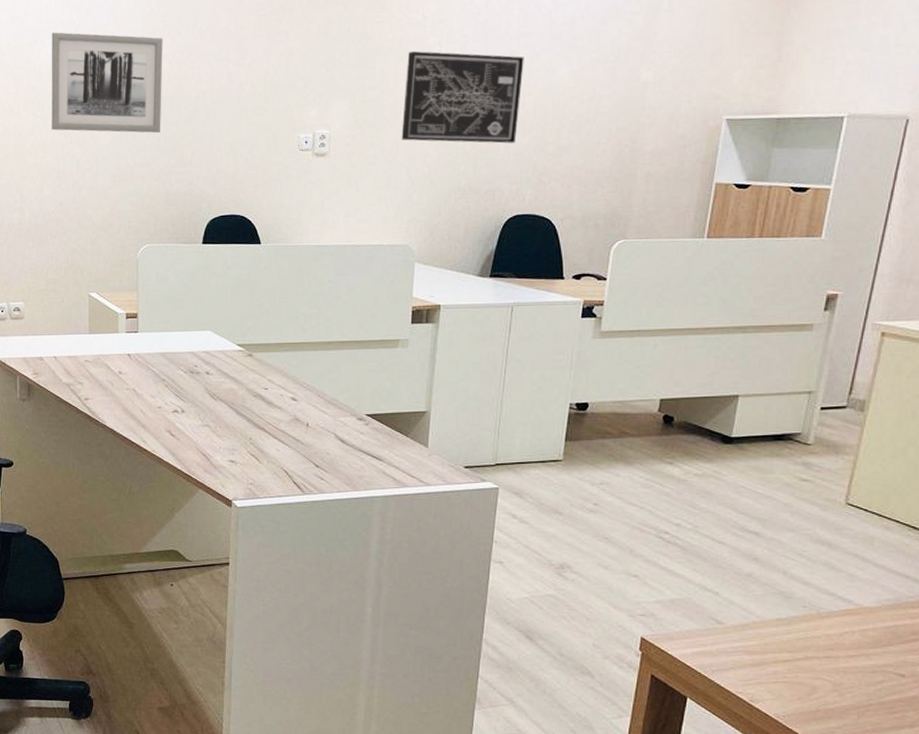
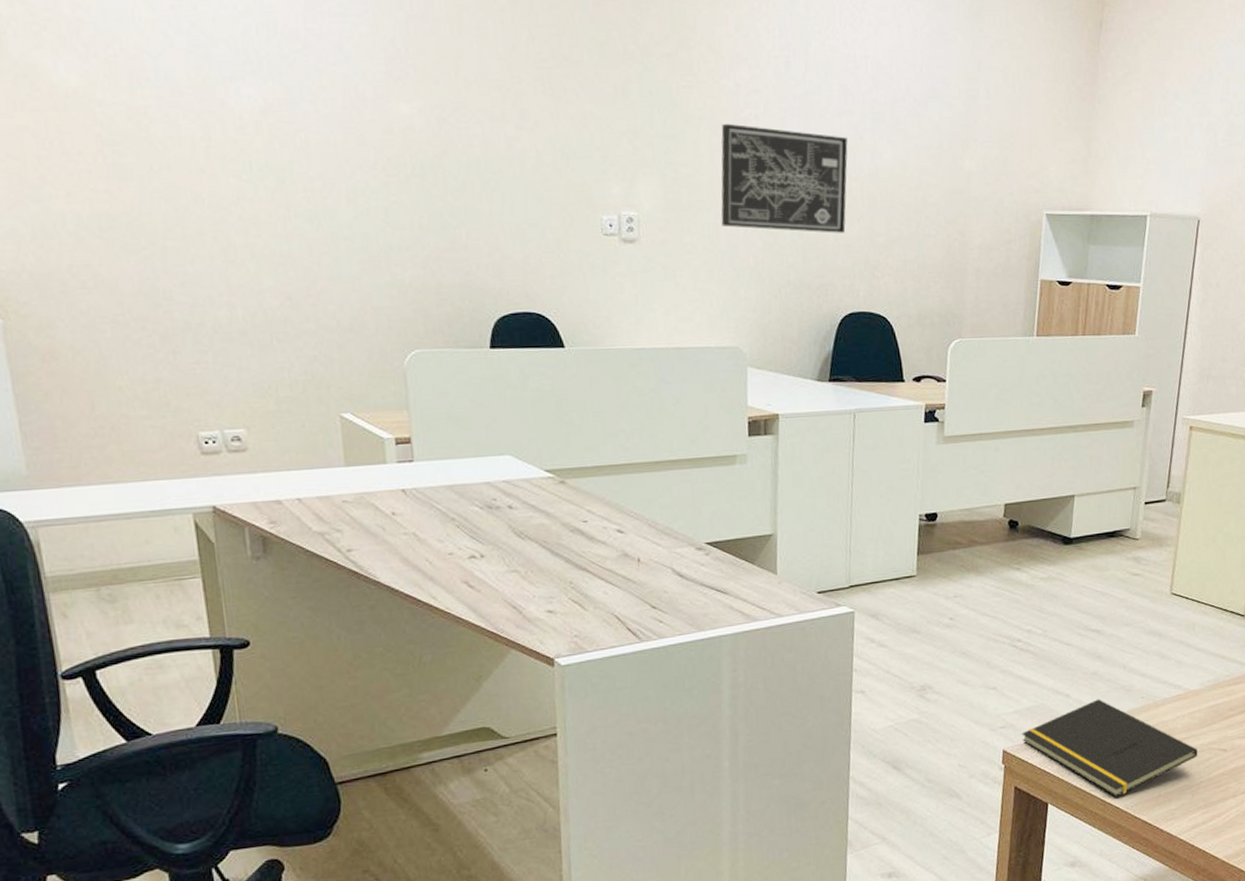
wall art: present [51,32,163,134] -> none [254,68,423,209]
notepad: none [663,601,868,704] -> present [1022,699,1198,798]

